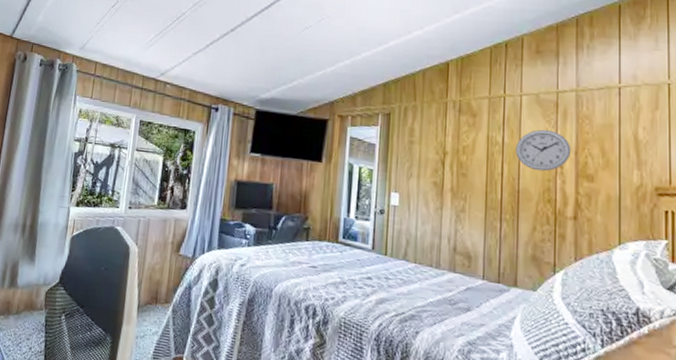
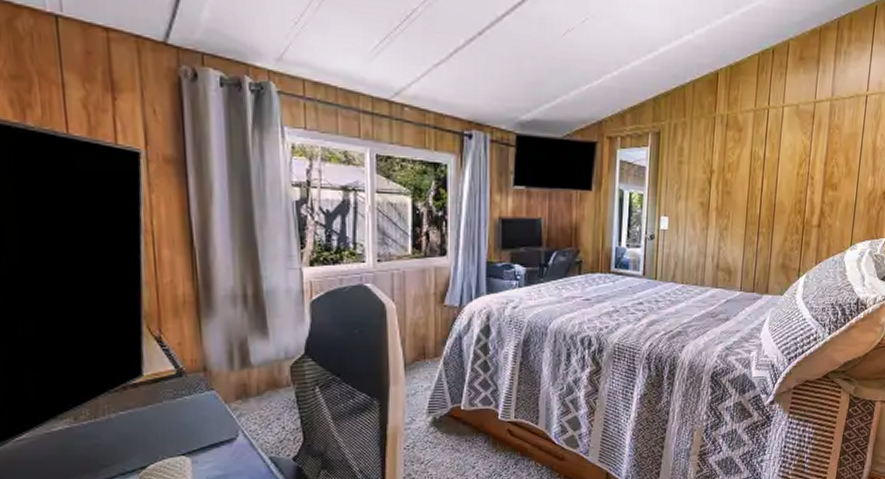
wall clock: present [516,129,571,172] -> none [775,141,822,184]

